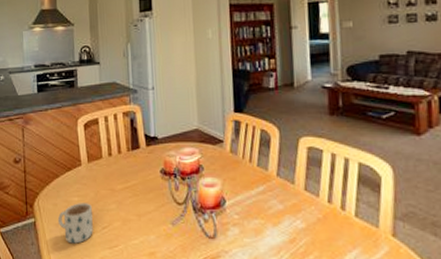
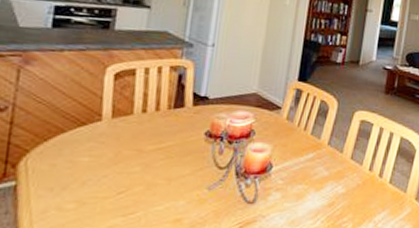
mug: present [57,203,93,244] -> none [52,164,108,212]

